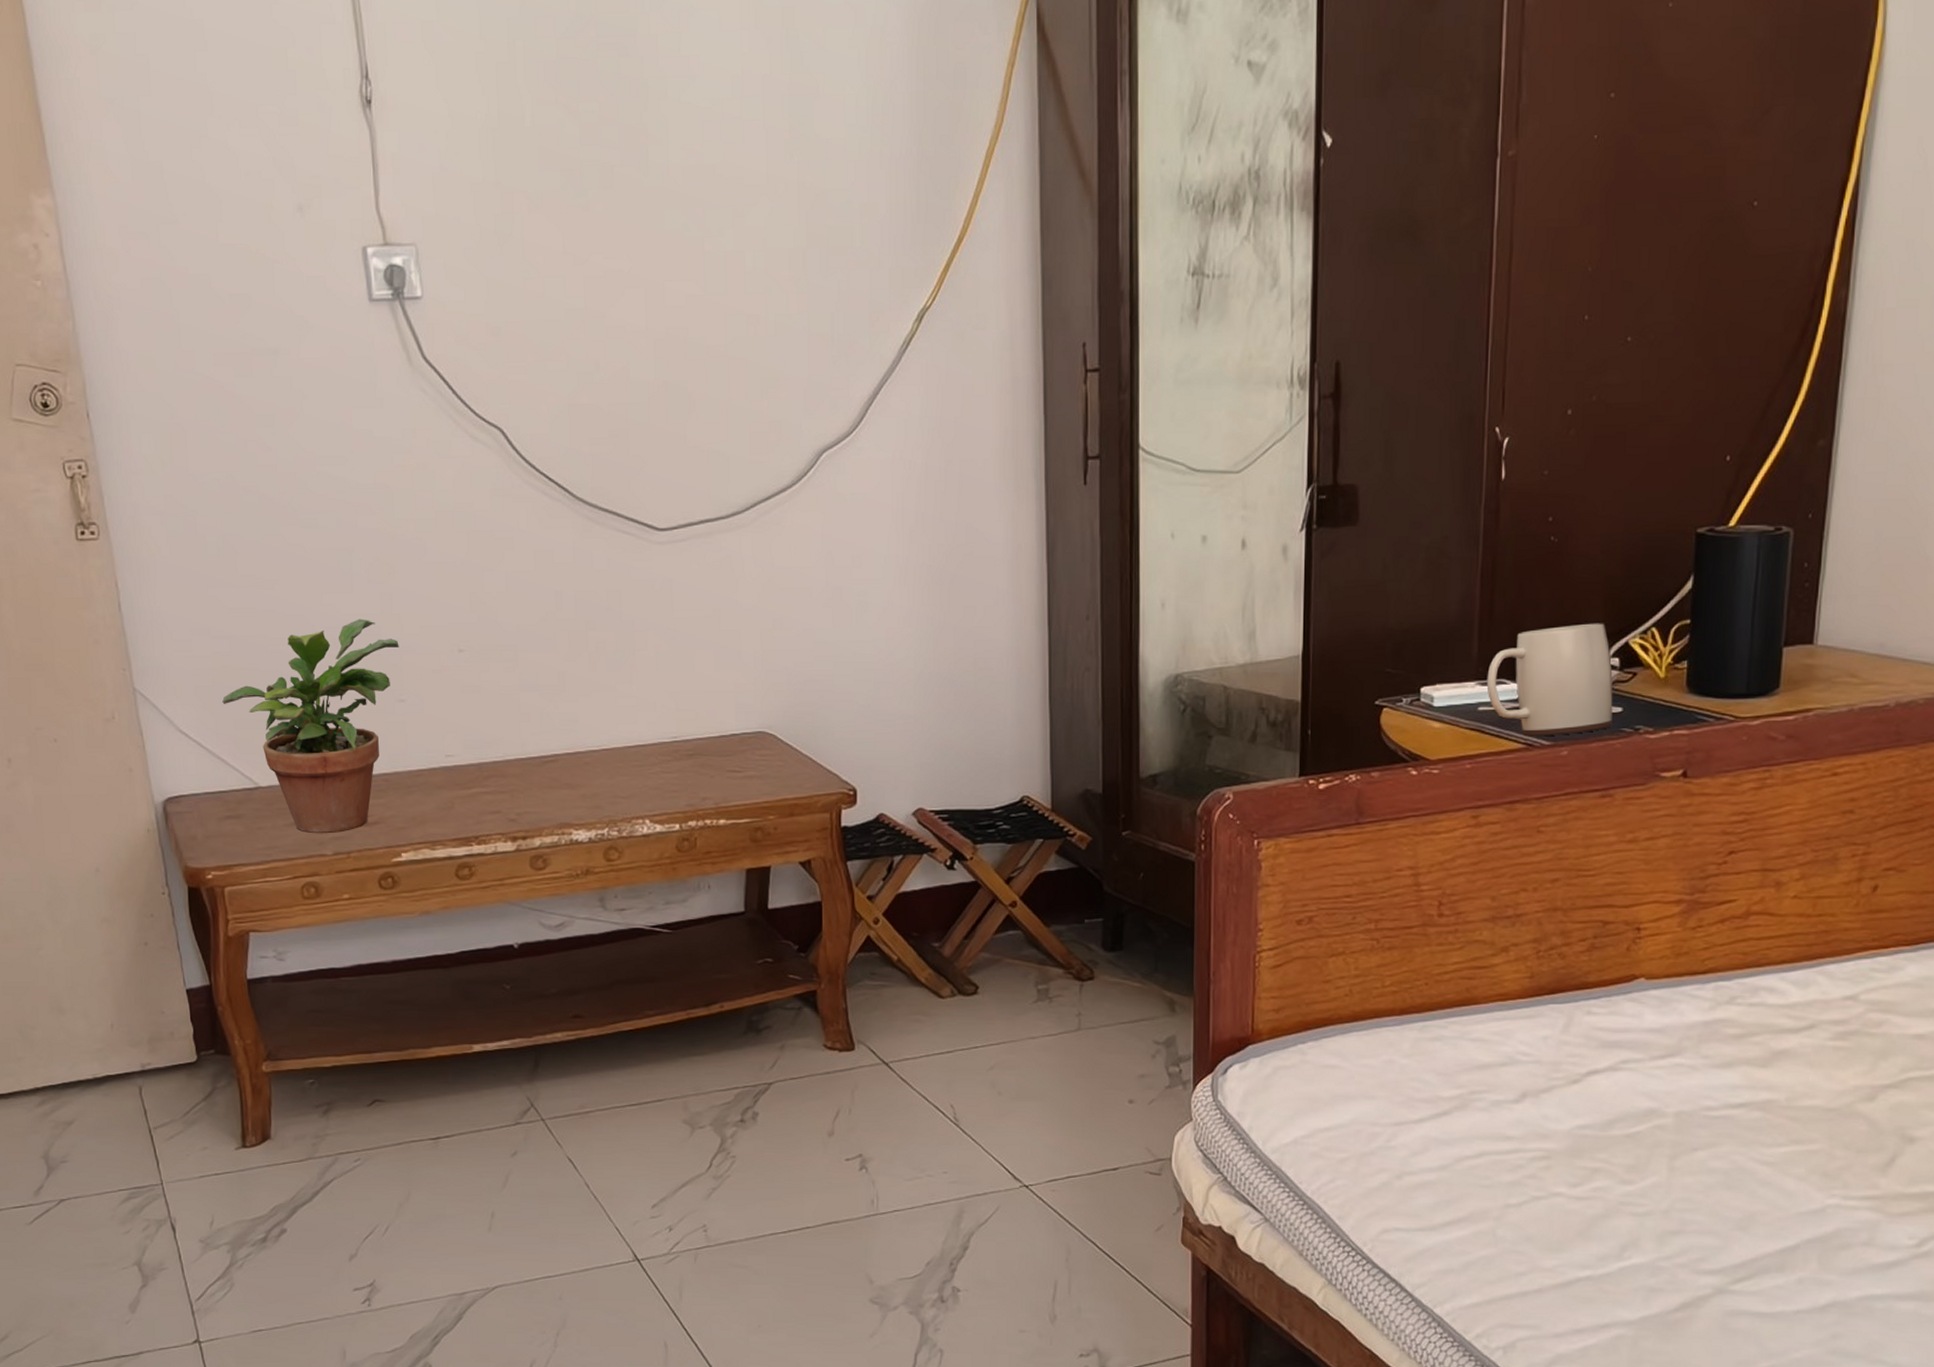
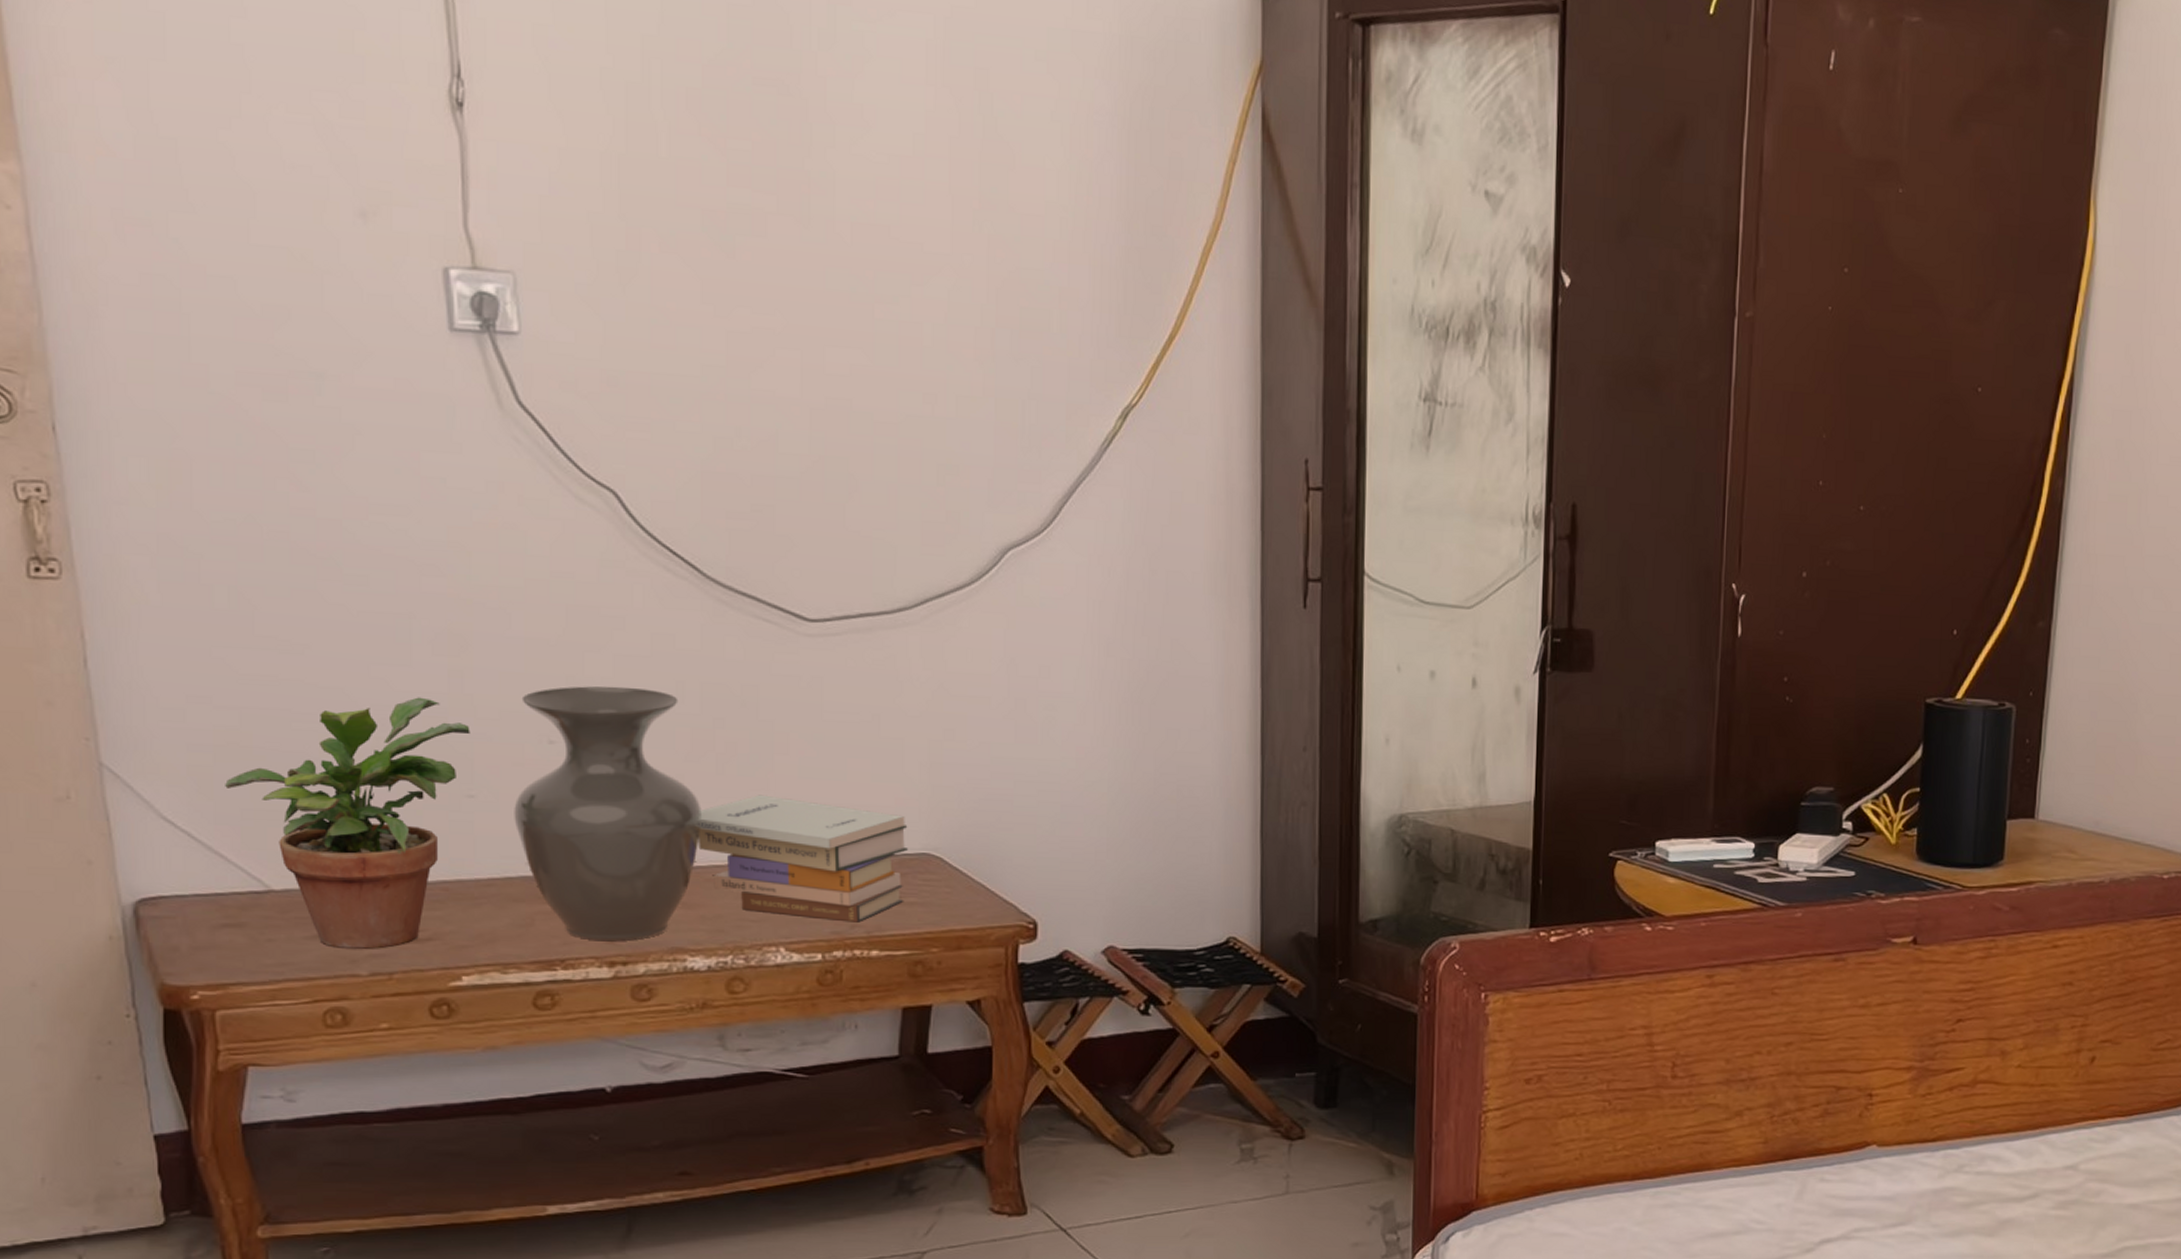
vase: none [434,599,580,820] -> present [514,686,702,942]
books: none [577,687,746,797] -> present [698,794,908,924]
mug: present [1486,623,1613,737] -> none [1722,785,1846,898]

